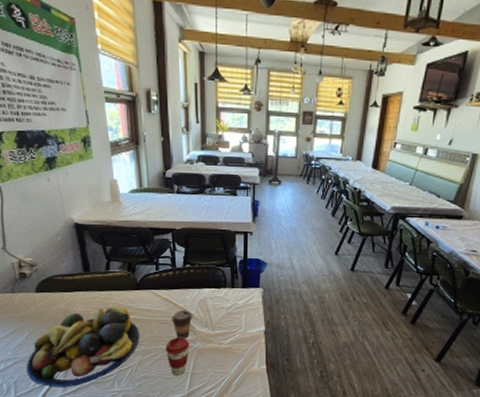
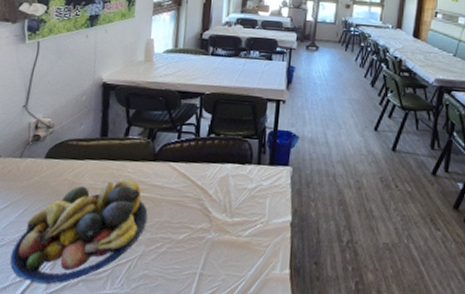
coffee cup: present [166,336,190,375] -> none [174,223,203,277]
coffee cup: present [171,310,193,339] -> none [185,189,211,227]

